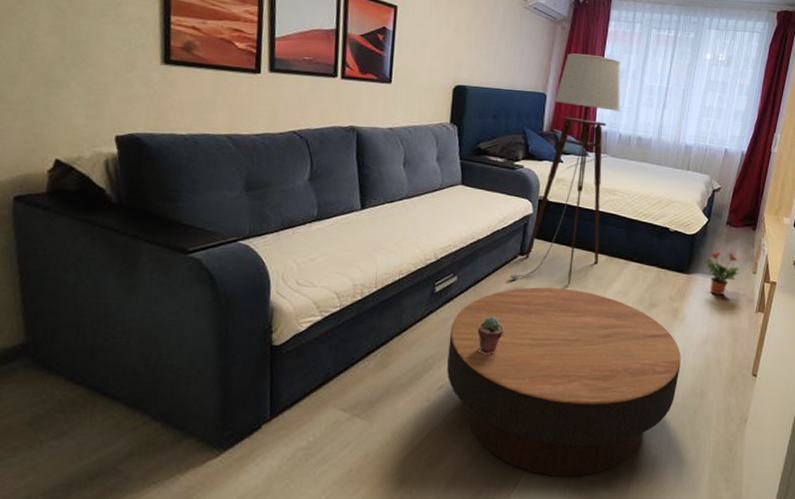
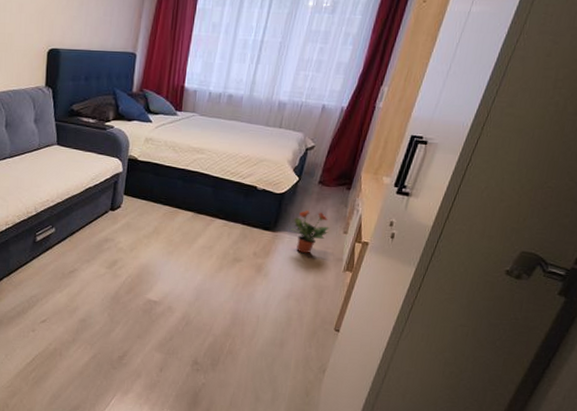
coffee table: present [447,287,681,477] -> none [48,239,263,404]
potted succulent: present [477,315,505,354] -> none [73,263,97,296]
floor lamp: present [508,53,621,285] -> none [100,9,213,238]

